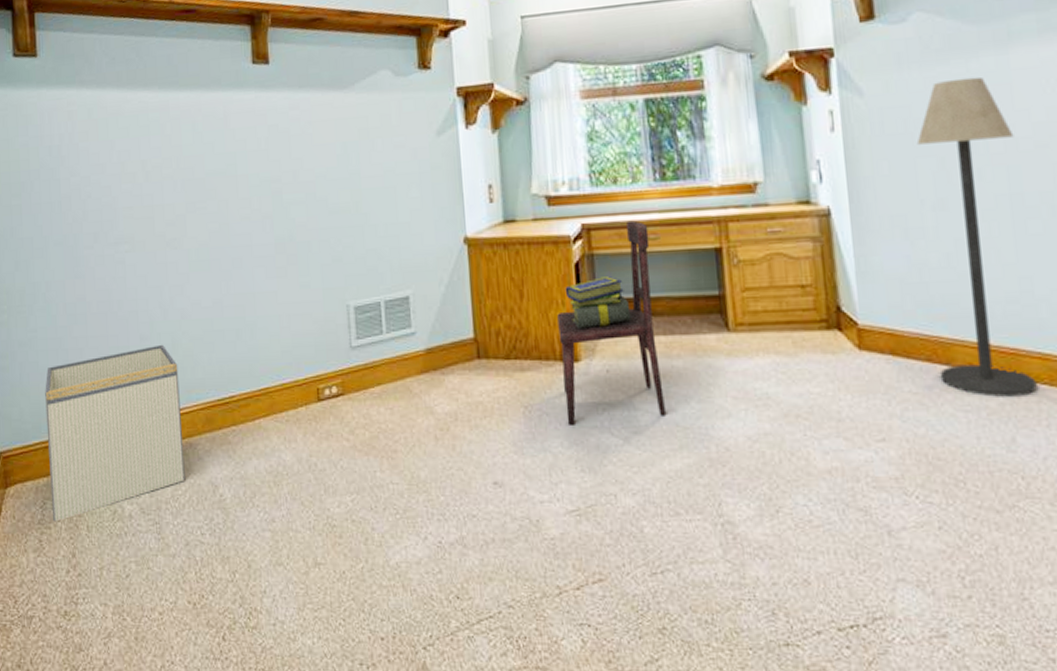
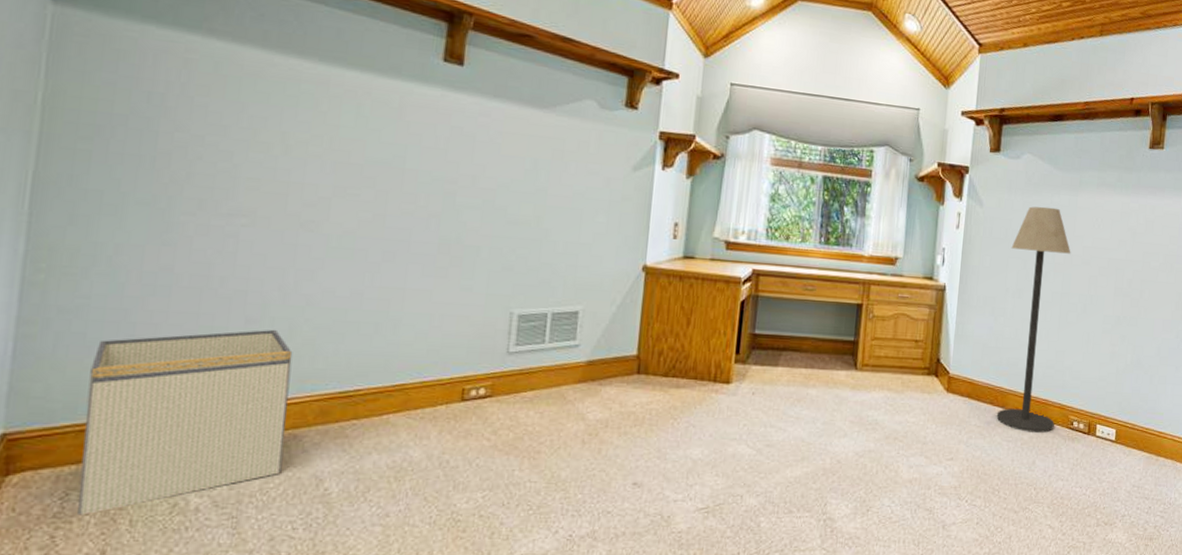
dining chair: present [557,220,667,427] -> none [710,272,808,438]
stack of books: present [565,276,631,330] -> none [728,315,782,357]

